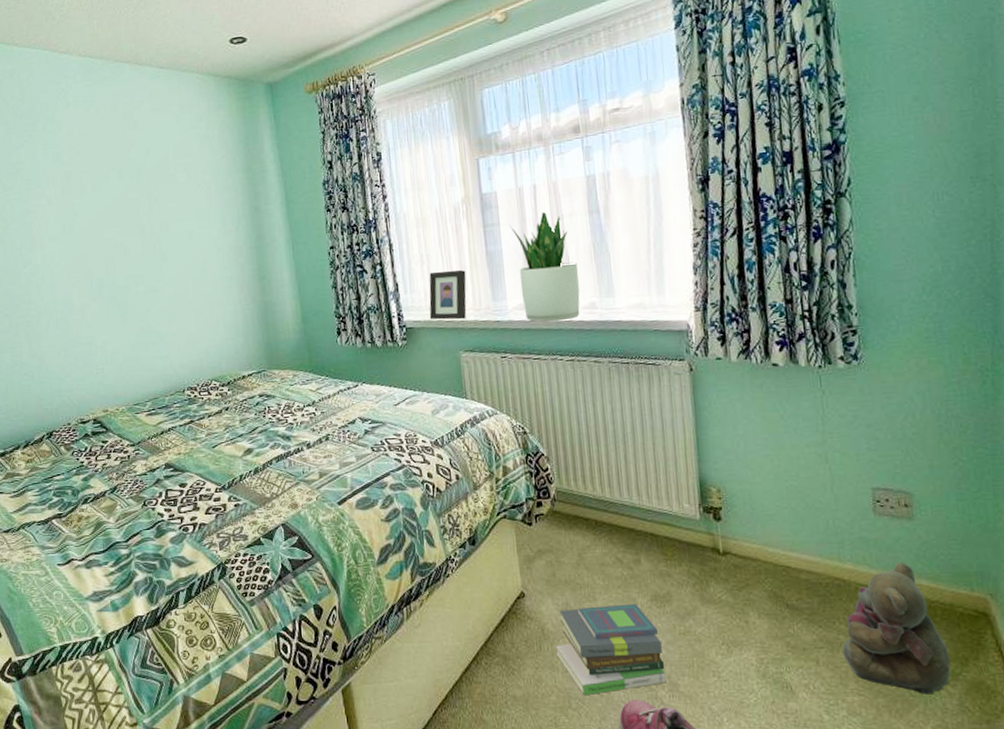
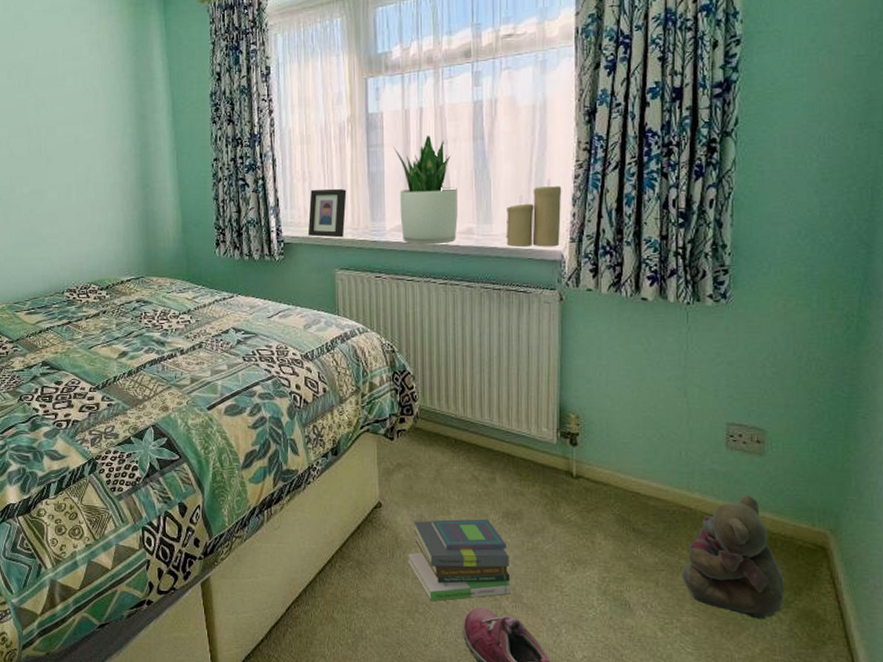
candle: none [628,247,685,319] -> present [506,177,562,248]

